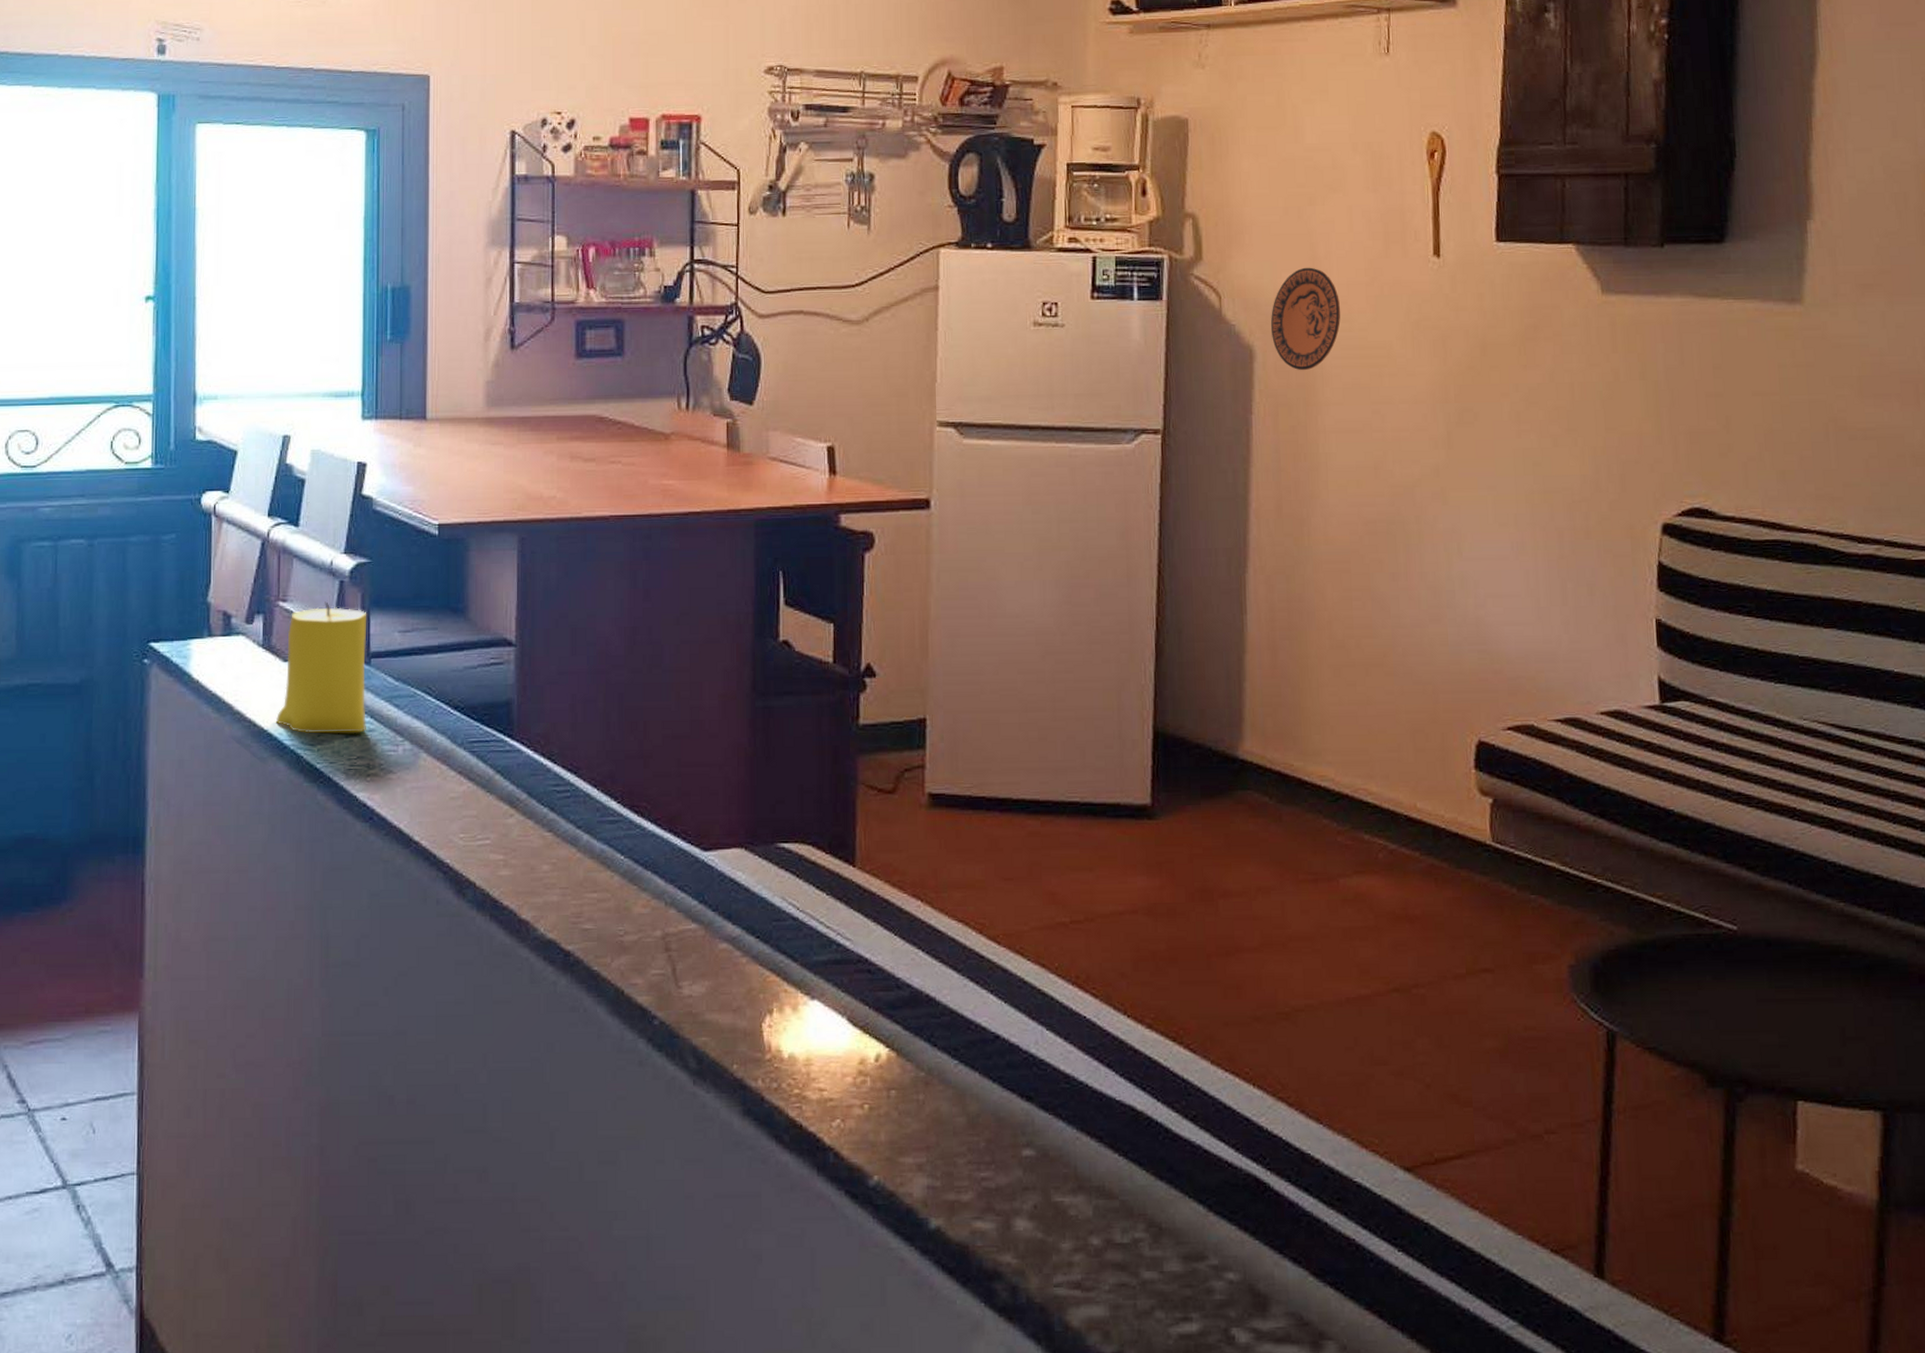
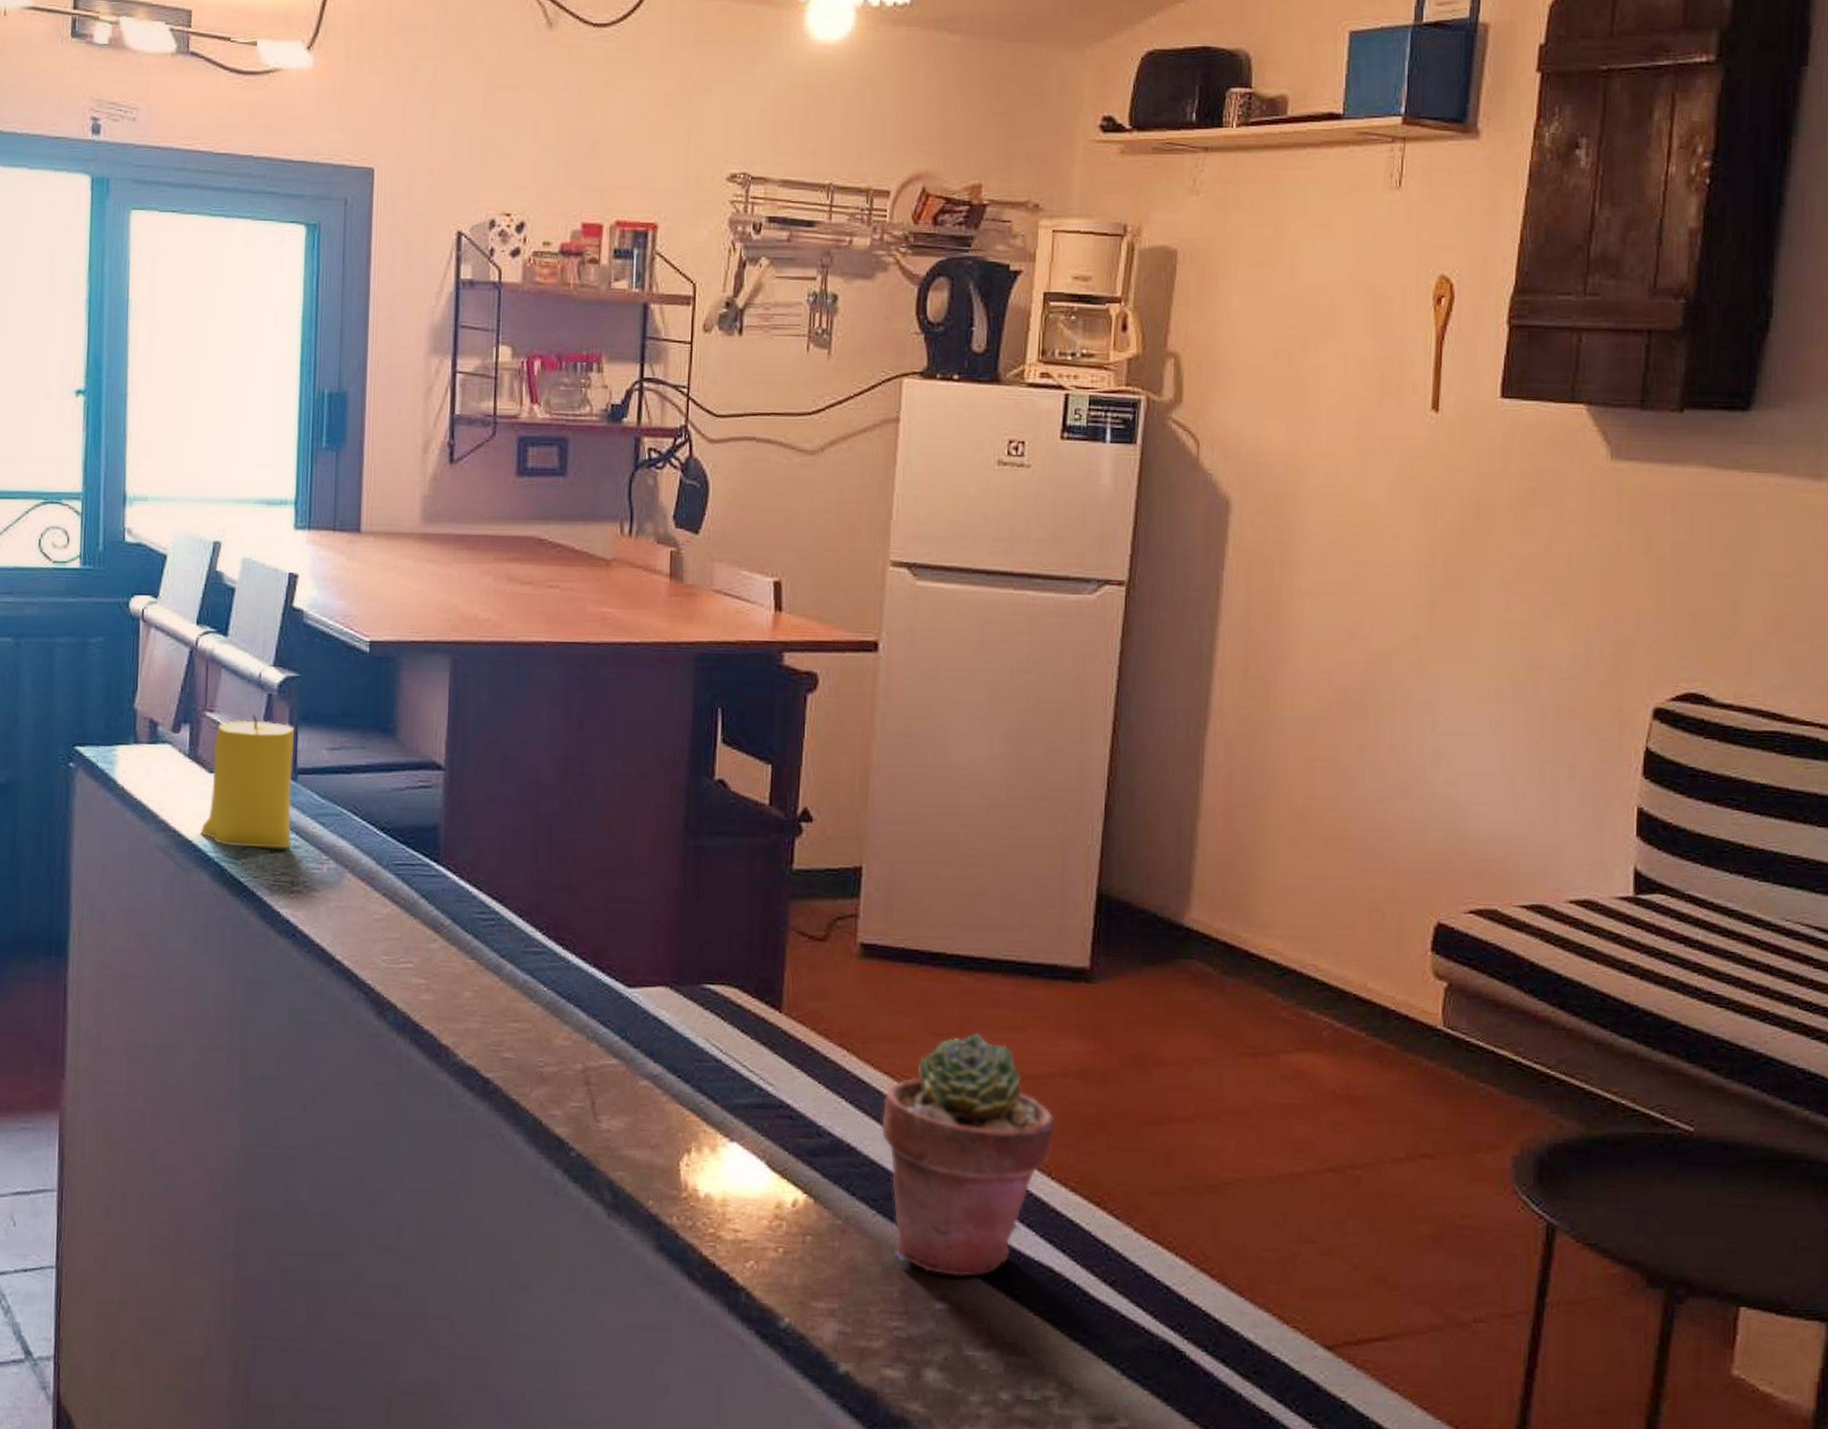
potted succulent: none [959,876,1128,1122] -> present [881,1033,1056,1277]
decorative plate: present [1270,267,1341,371] -> none [1250,416,1326,527]

